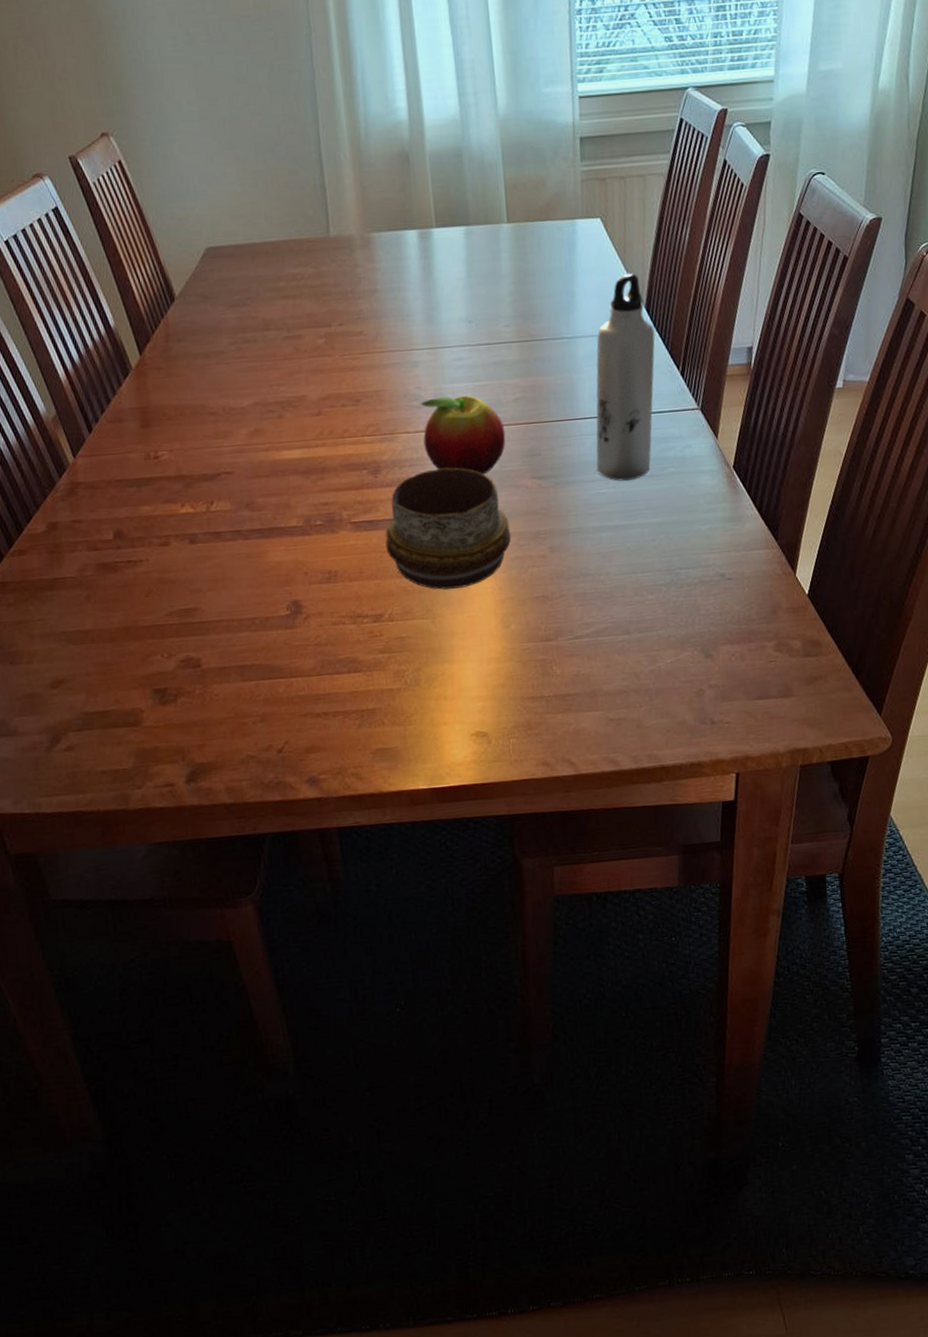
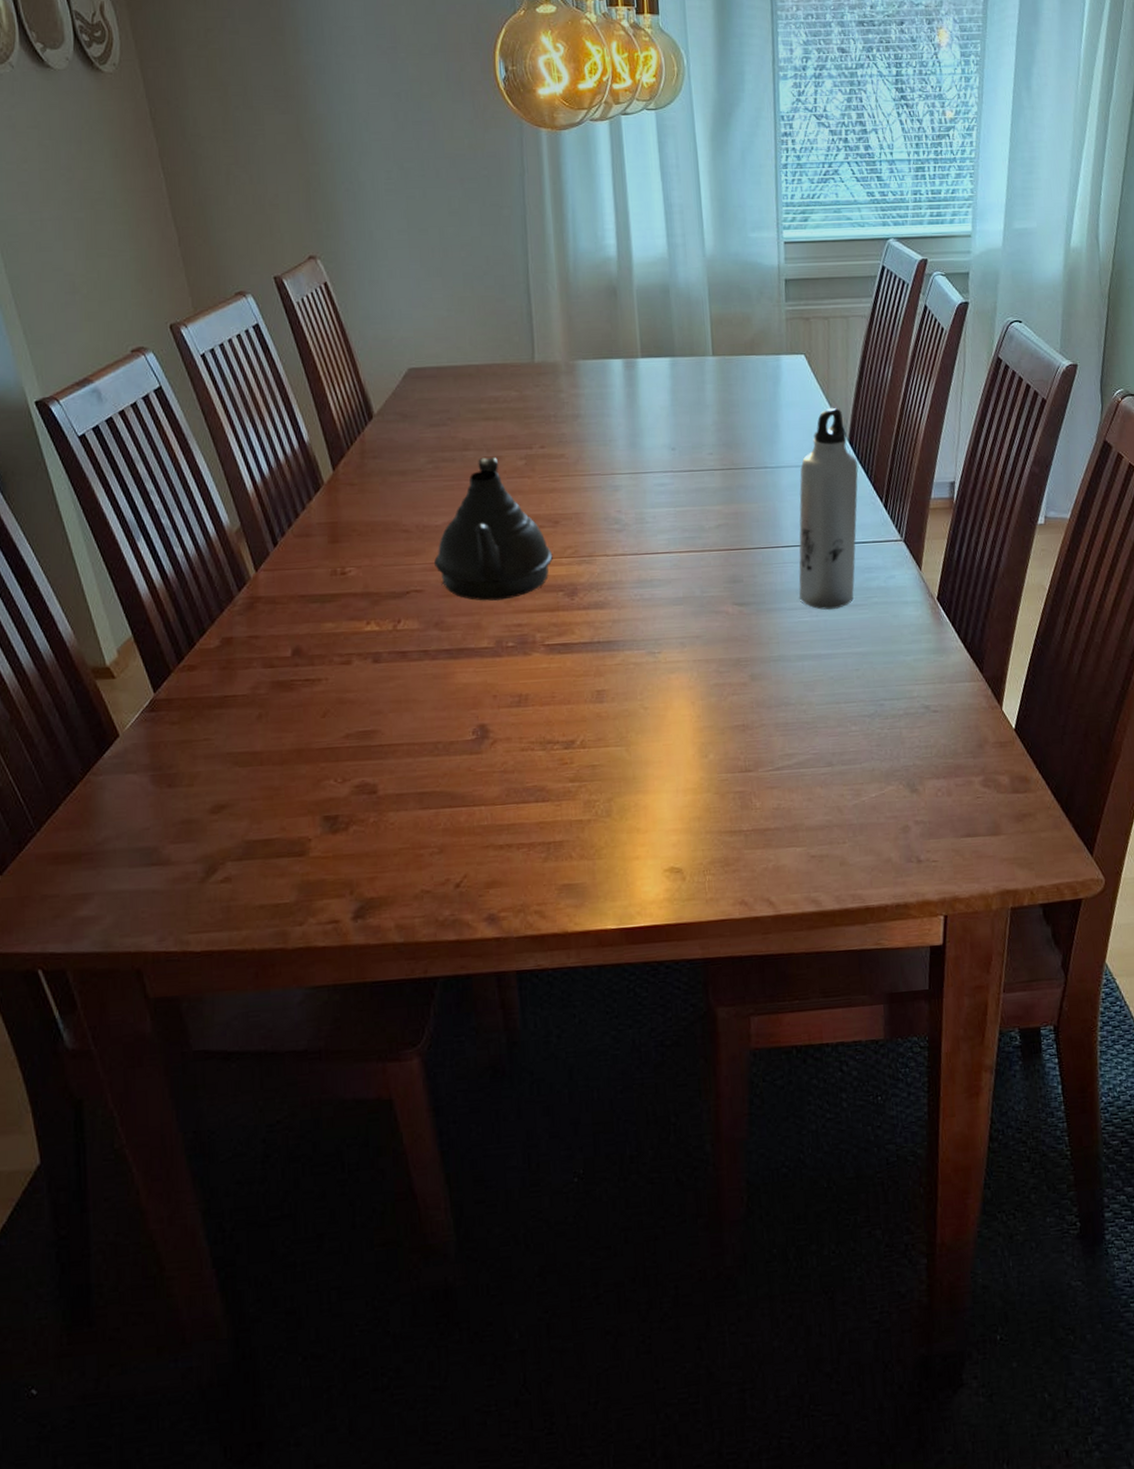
teapot: none [242,336,356,481] -> present [434,457,553,601]
decorative bowl: present [385,467,512,590] -> none [580,592,711,716]
fruit: present [420,395,506,475] -> none [620,520,707,600]

